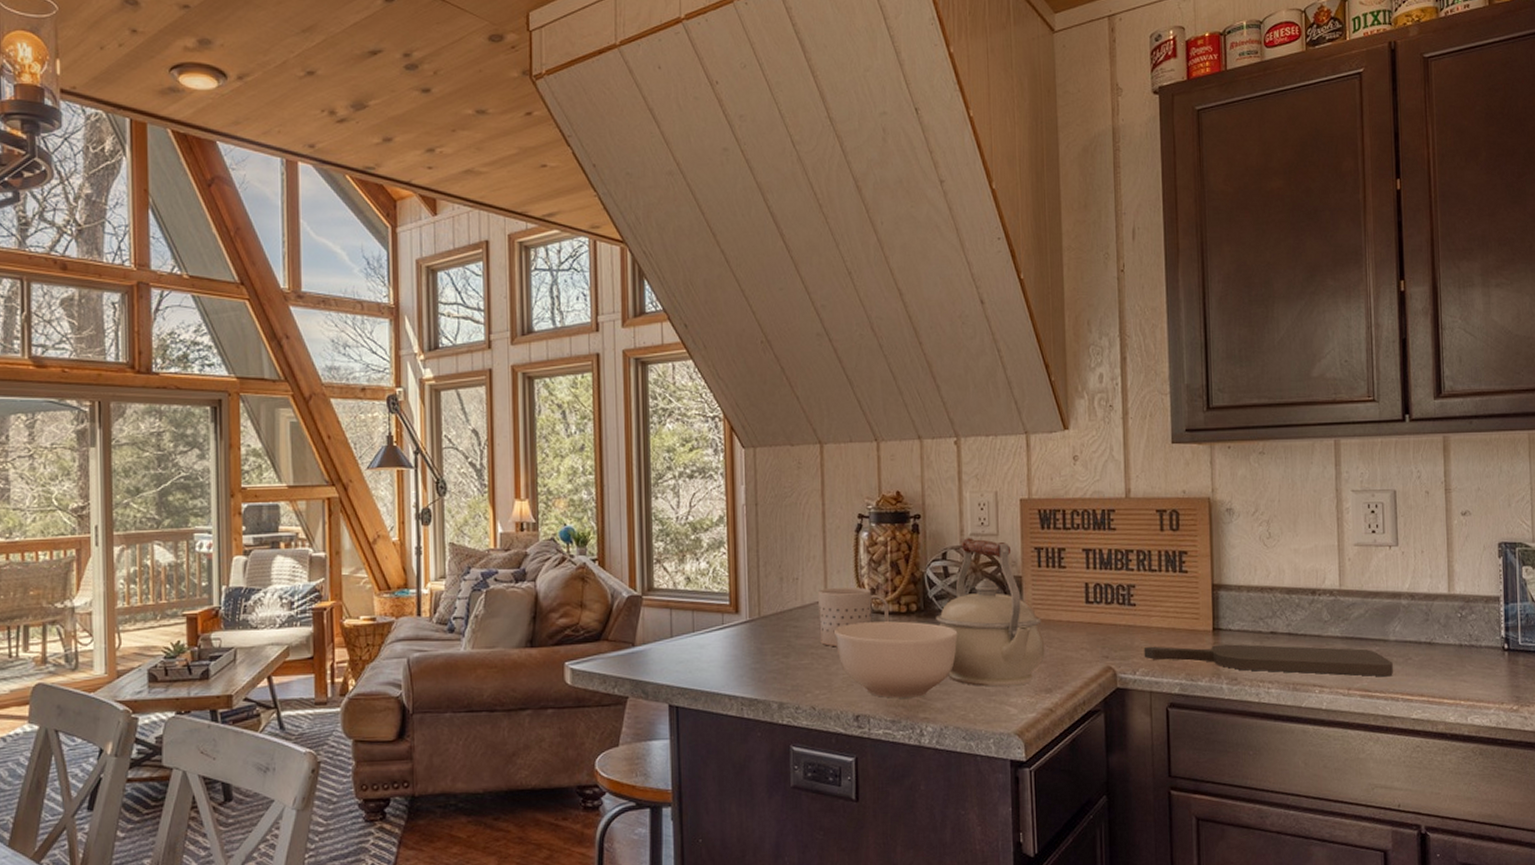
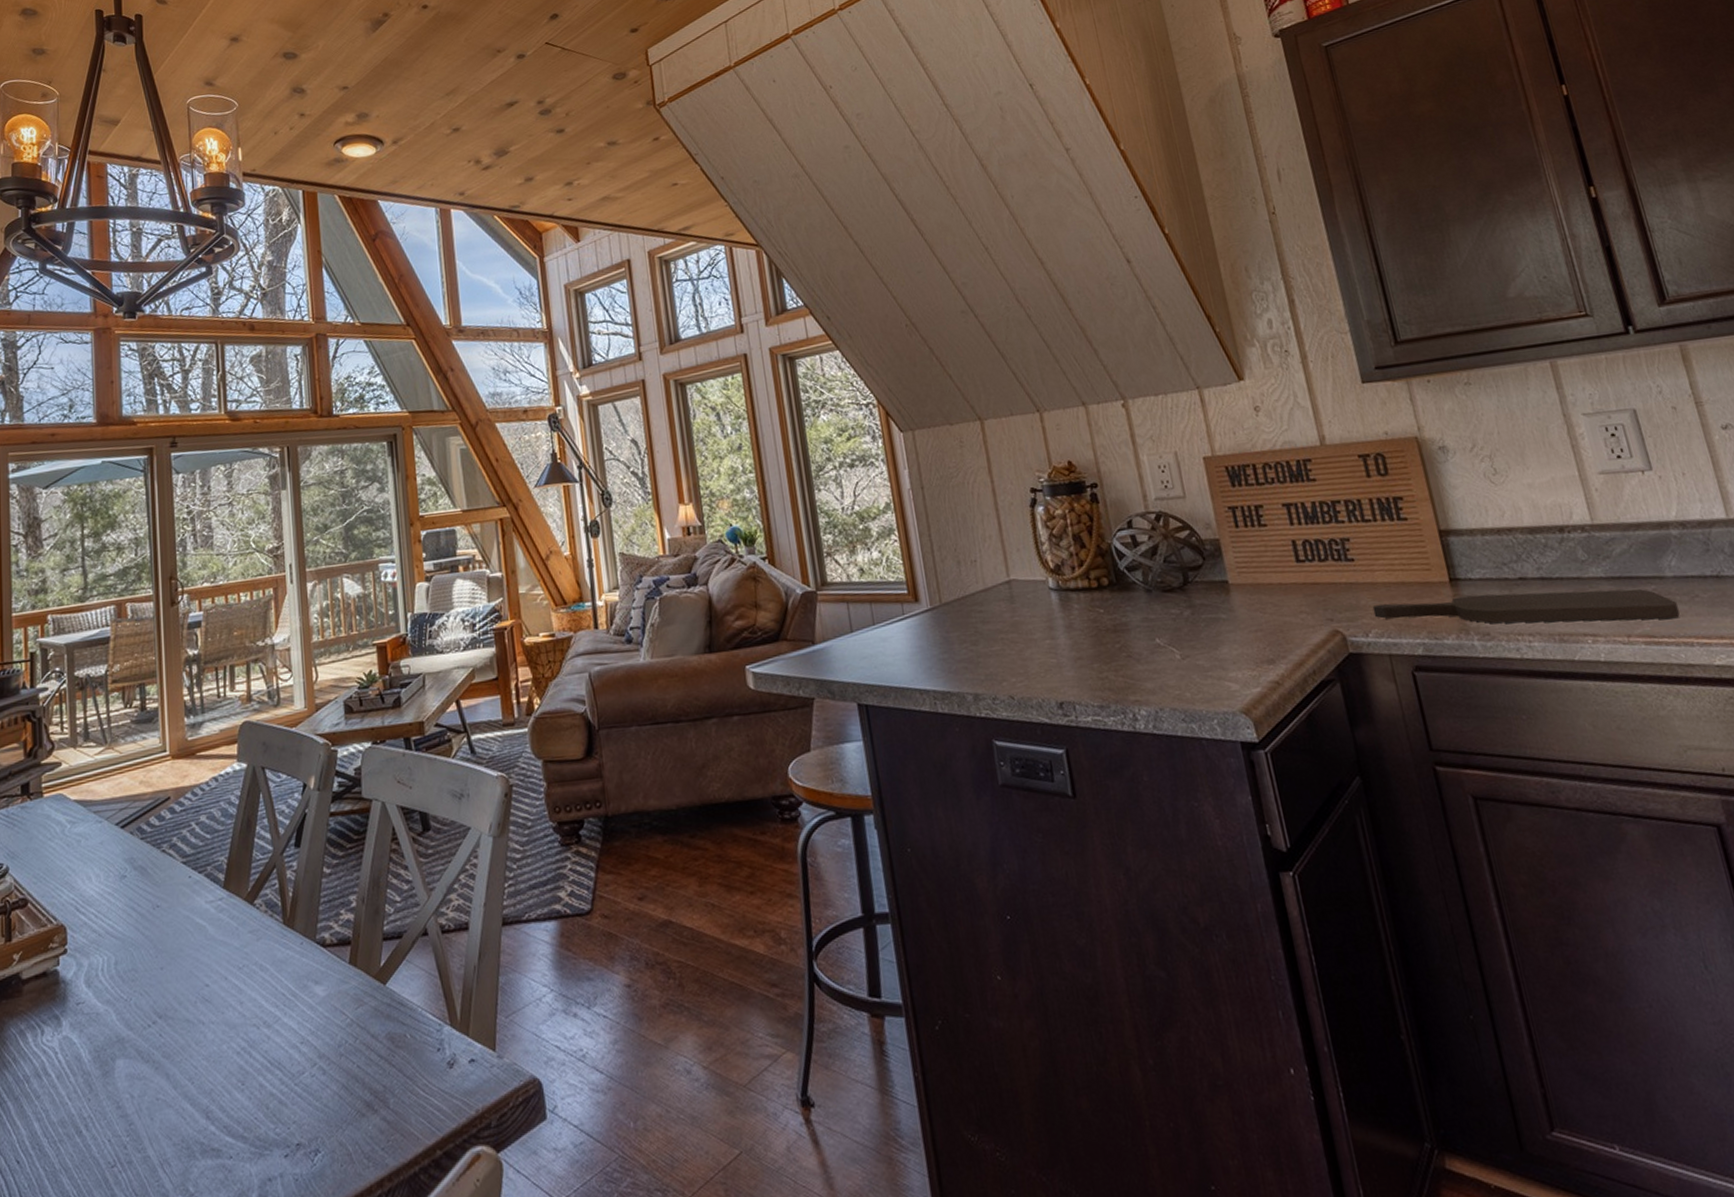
mug: present [818,587,890,647] -> none [999,564,1082,630]
bowl: present [833,621,958,698] -> none [1021,596,1160,682]
kettle: present [936,538,1045,687] -> none [1131,503,1260,662]

